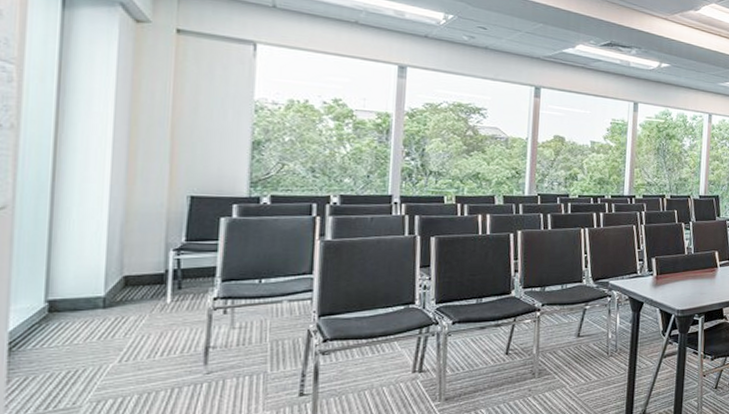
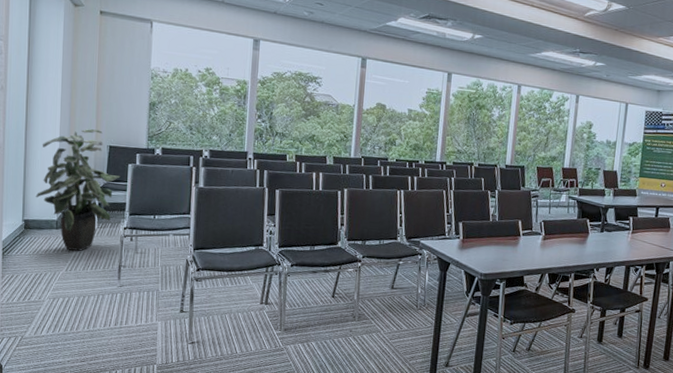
indoor plant: none [68,176,208,334] -> present [35,129,121,251]

